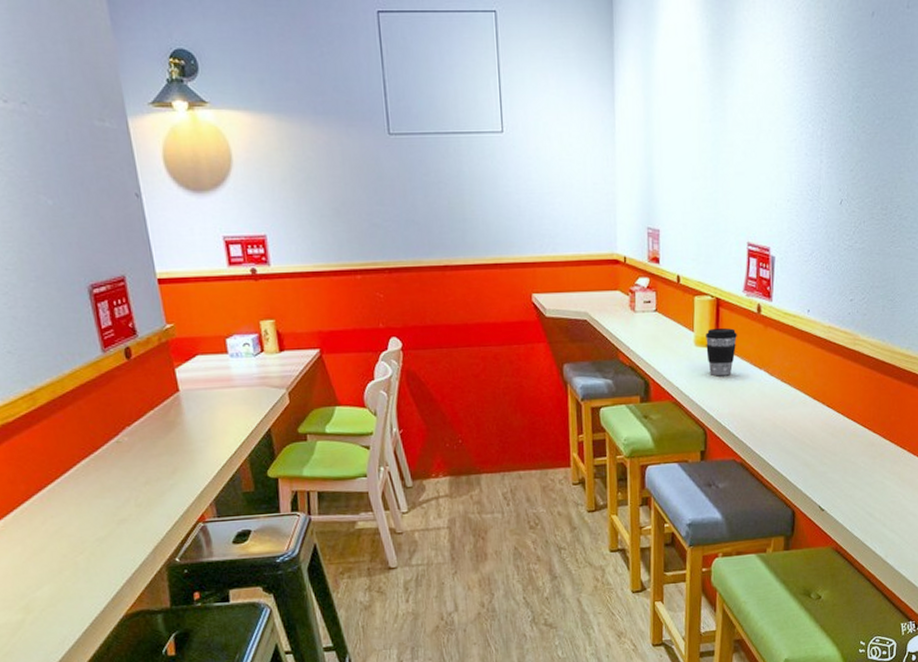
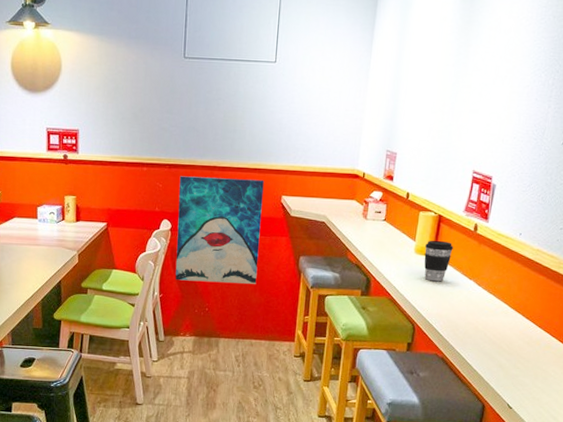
wall art: none [403,276,516,410] -> present [175,176,264,284]

